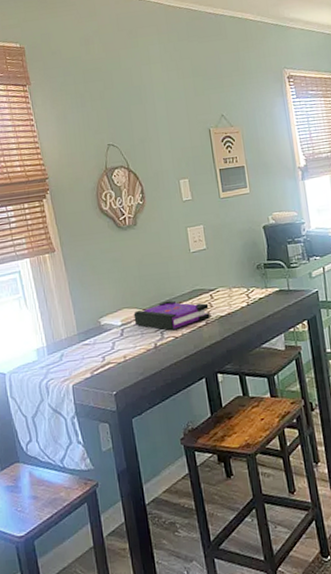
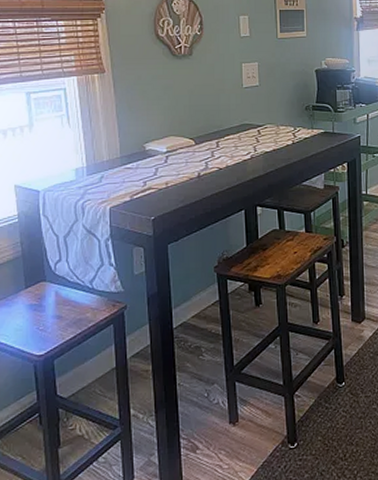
board game: present [133,300,210,331] -> none [180,132,256,162]

